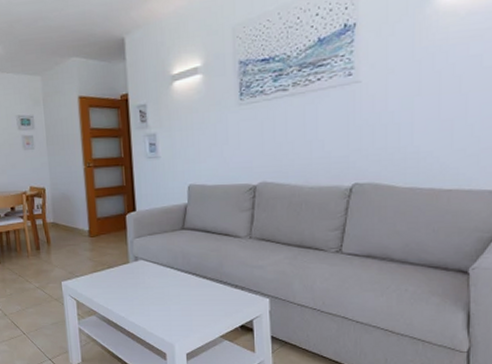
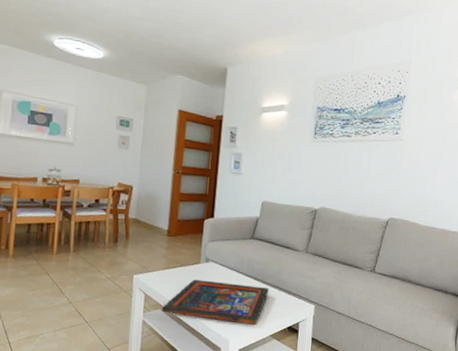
religious icon: none [95,280,211,325] -> present [161,279,269,325]

